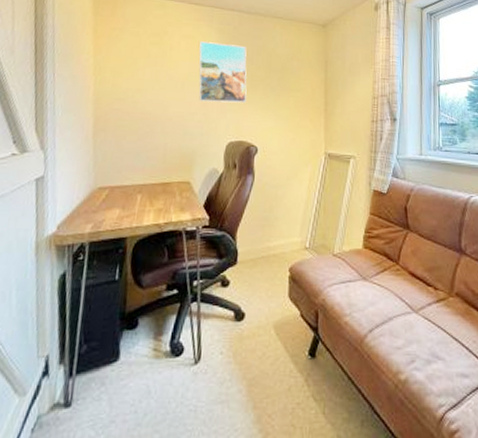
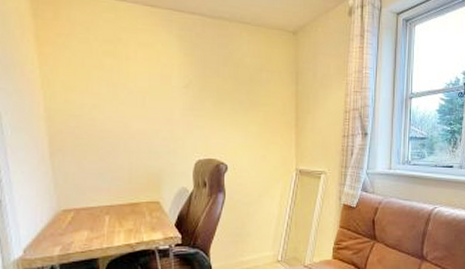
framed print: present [199,41,247,103] -> none [158,50,214,119]

